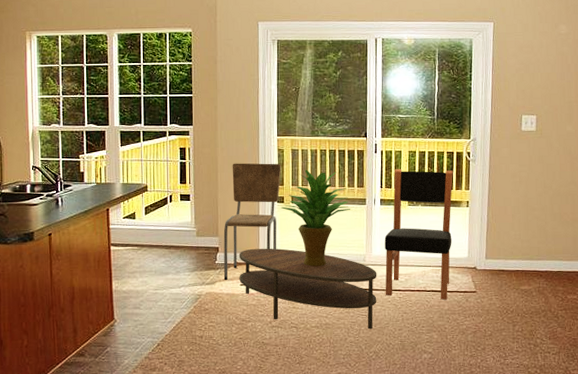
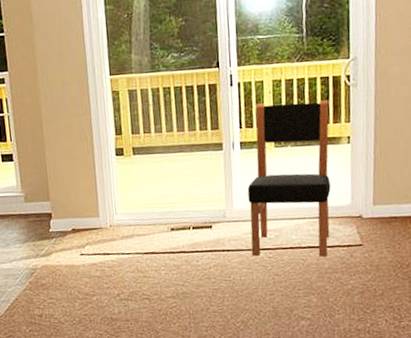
dining chair: present [223,163,281,281] -> none [55,109,120,251]
coffee table: present [239,248,377,330] -> none [75,209,242,297]
potted plant: present [281,169,350,267] -> none [121,113,204,228]

